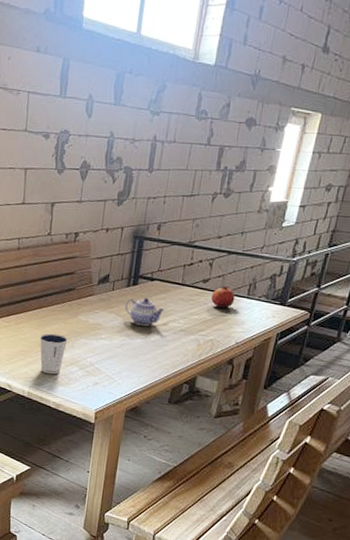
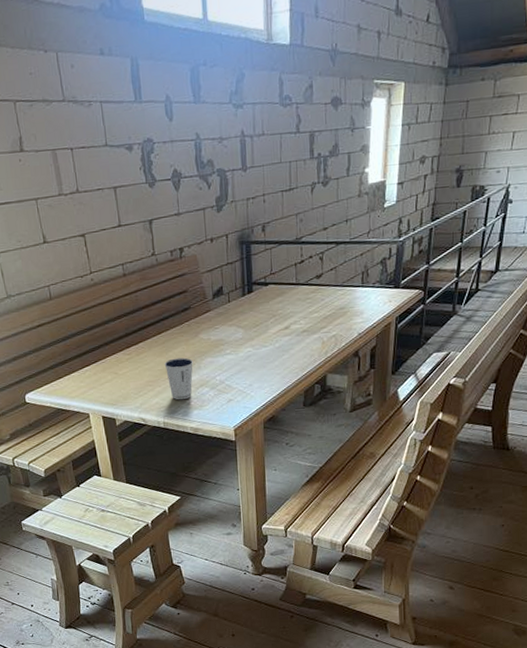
teapot: present [125,297,166,326] -> none [244,303,285,334]
fruit: present [211,286,235,309] -> none [327,278,350,302]

